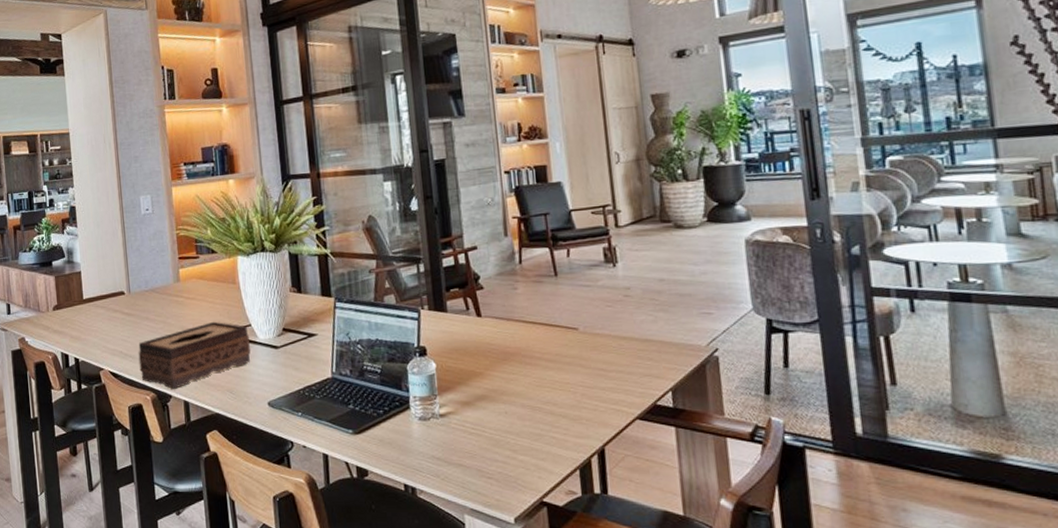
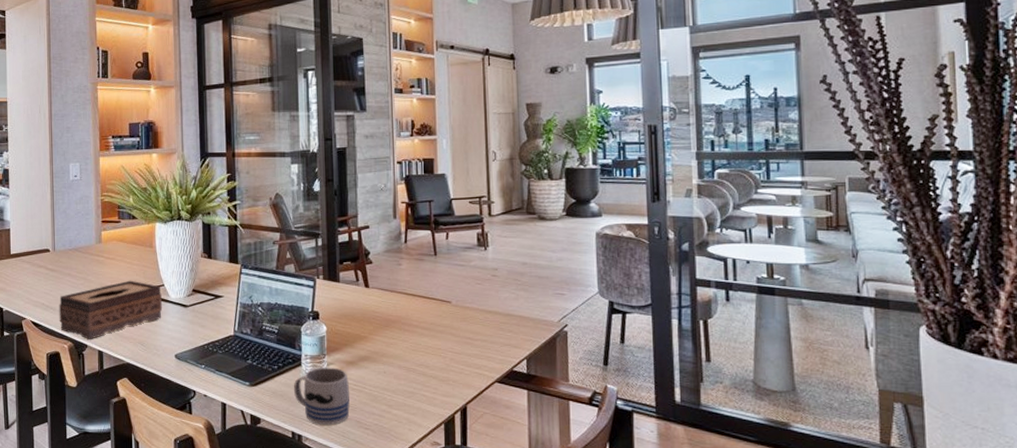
mug: none [402,409,469,475] -> present [293,367,350,425]

